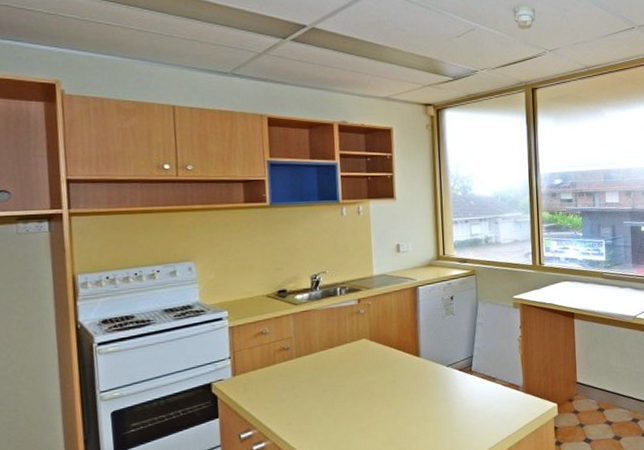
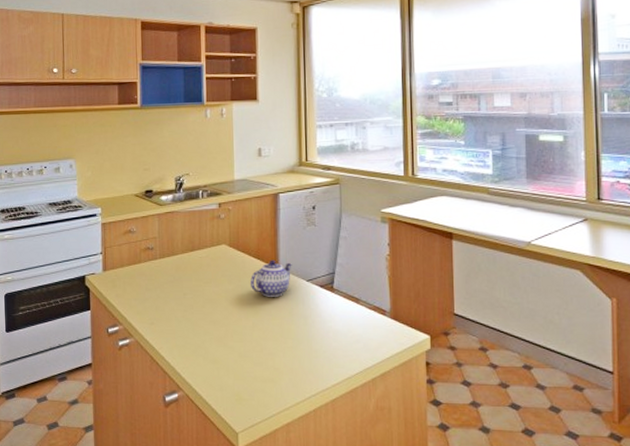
teapot: none [392,349,433,385] -> present [251,260,292,297]

